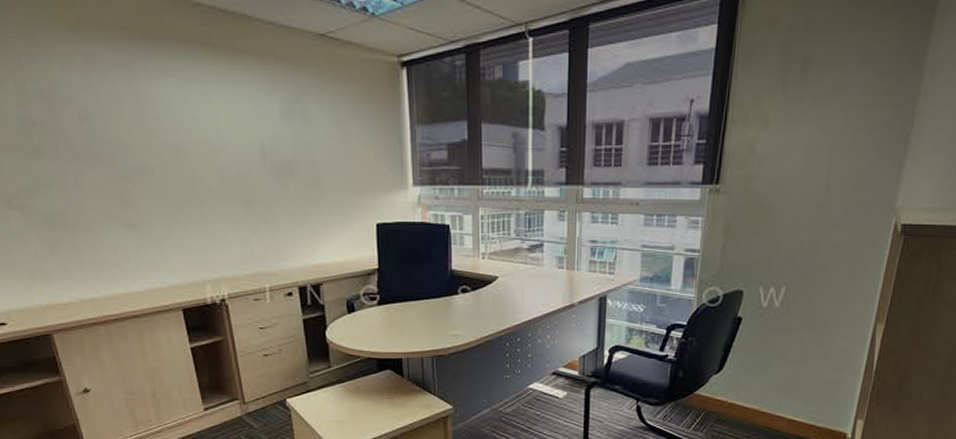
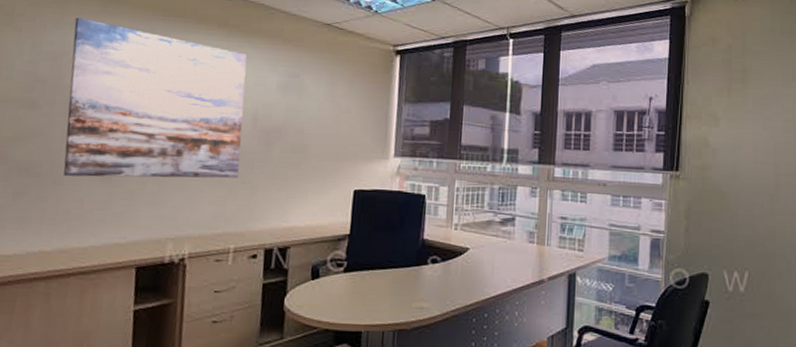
wall art: none [49,47,259,226] -> present [63,17,247,178]

